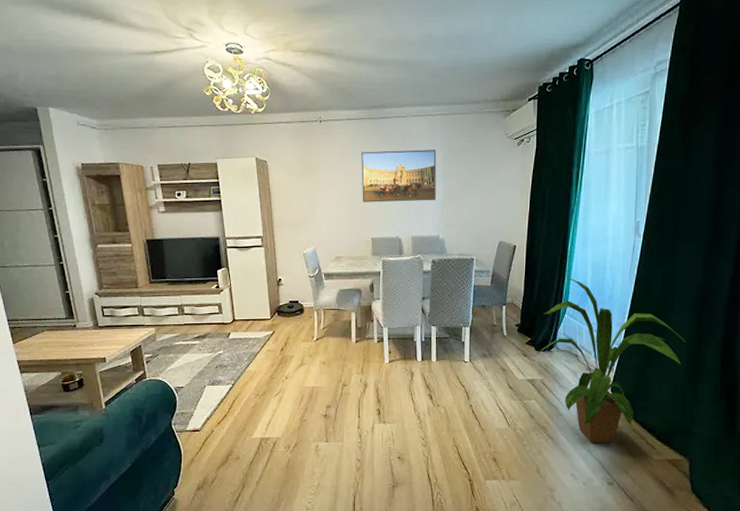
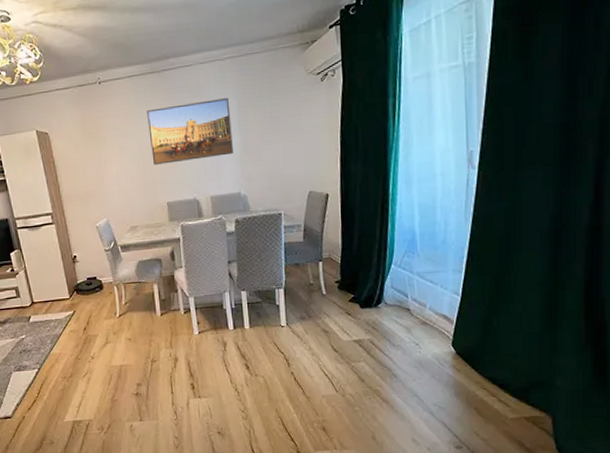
house plant: present [536,277,687,443] -> none [361,223,541,404]

